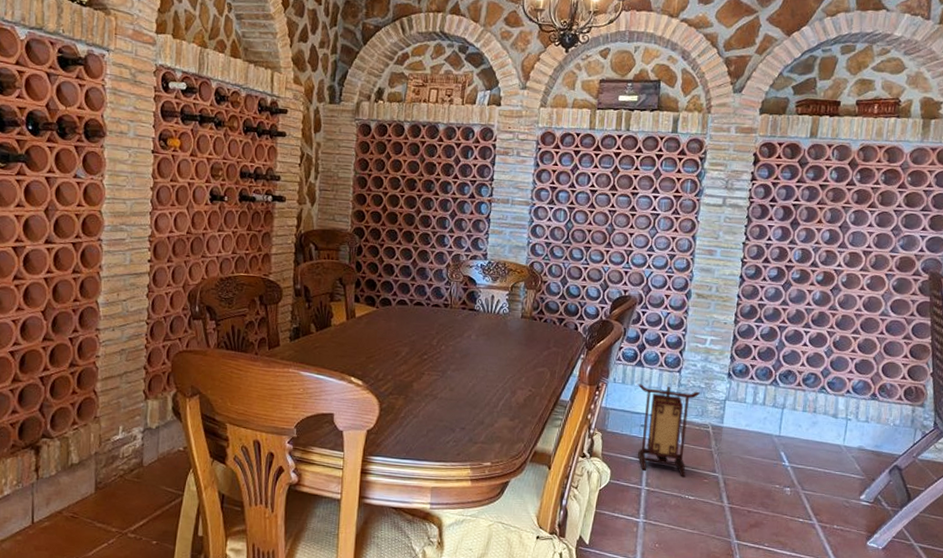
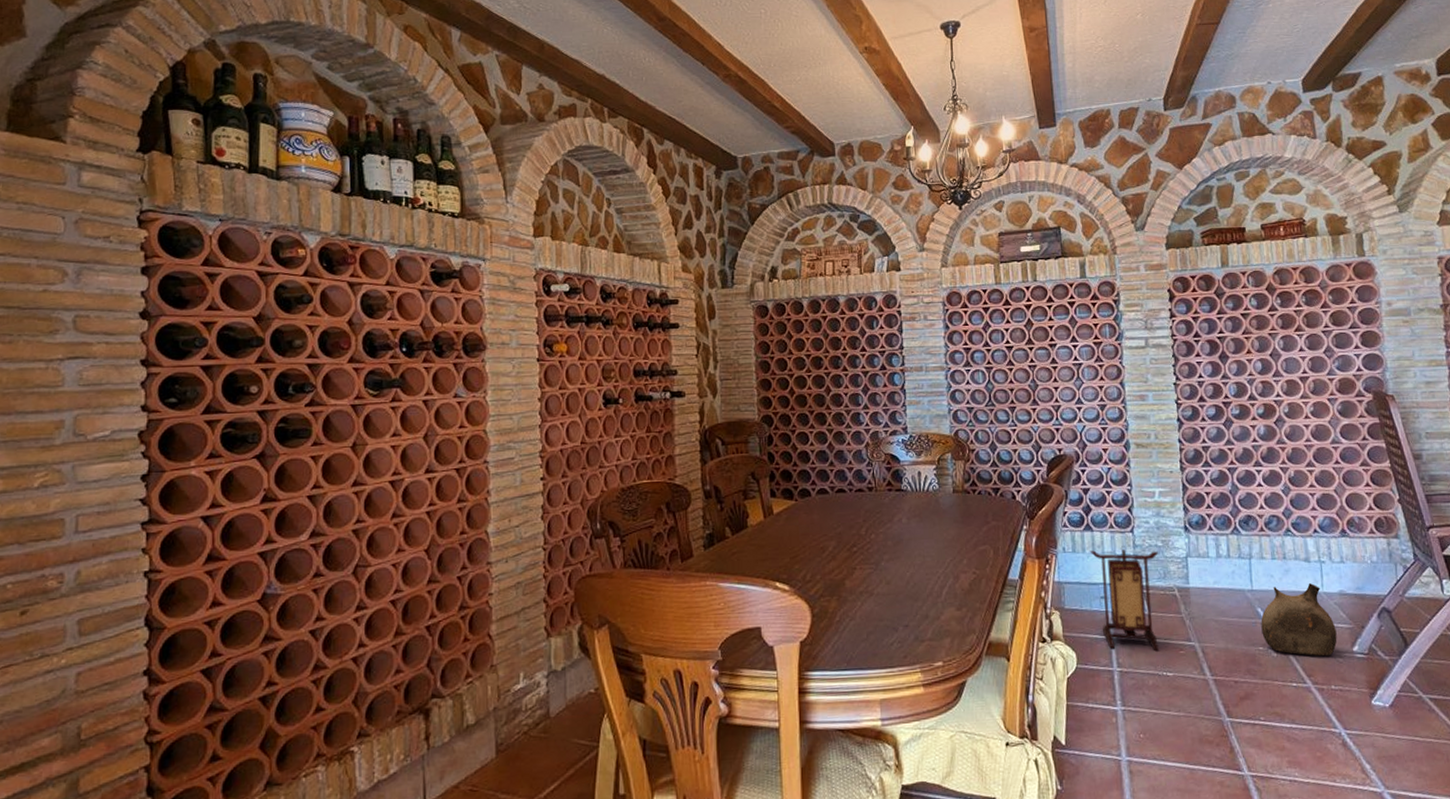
ceramic jug: none [781,435,849,501] -> present [1260,582,1337,657]

